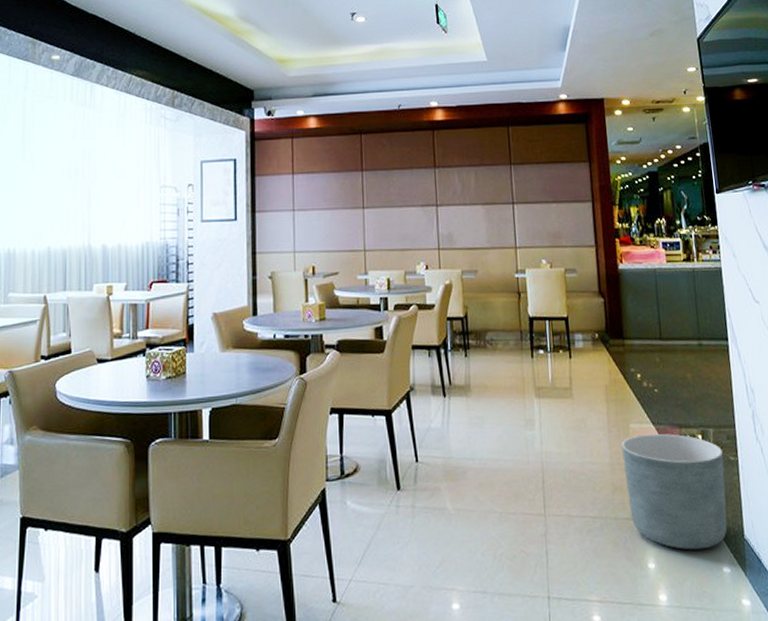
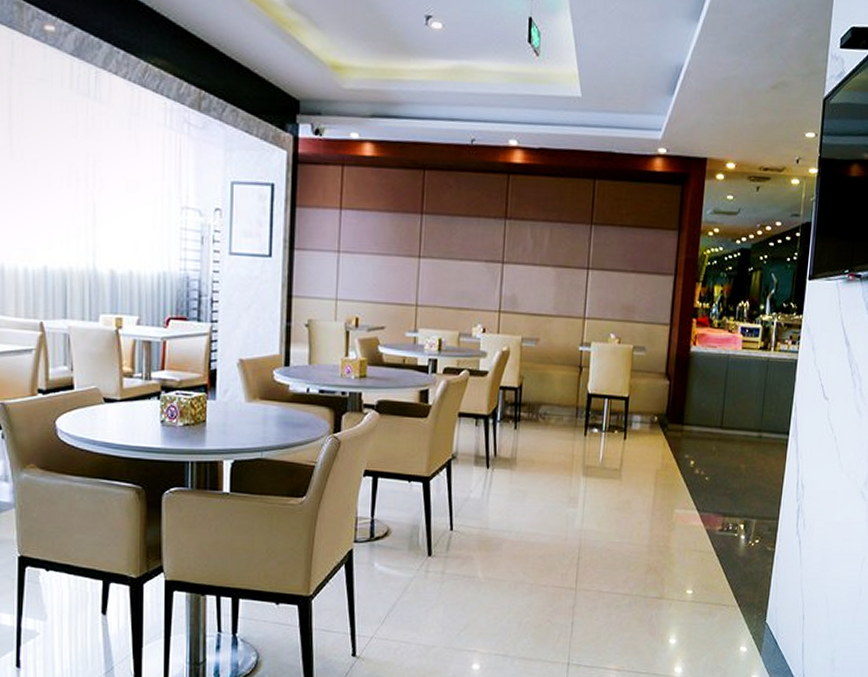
planter: present [621,433,727,550] -> none [660,520,761,630]

